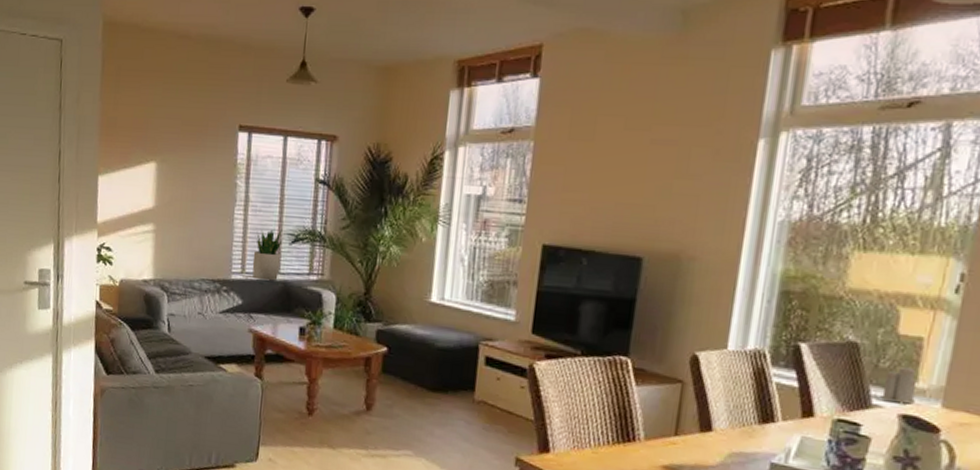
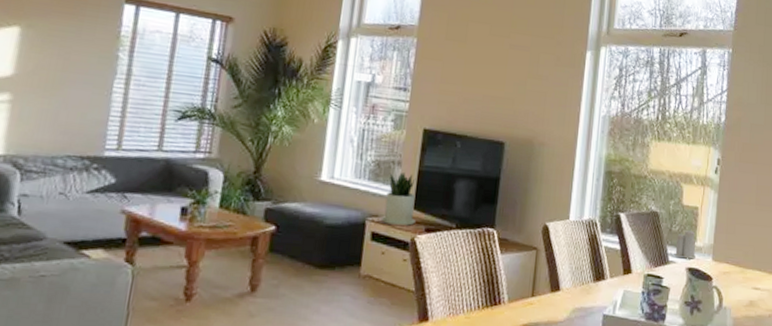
planter: present [252,228,283,281] -> none [130,104,168,159]
planter: none [495,293,534,352] -> present [380,173,416,227]

